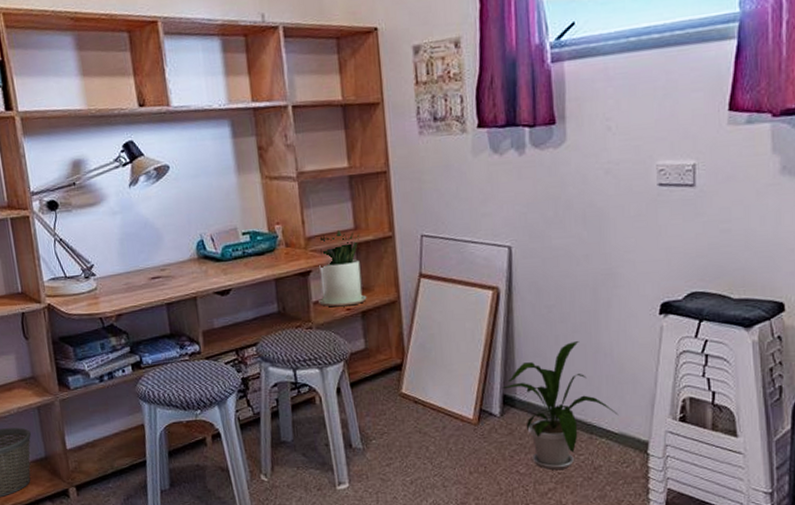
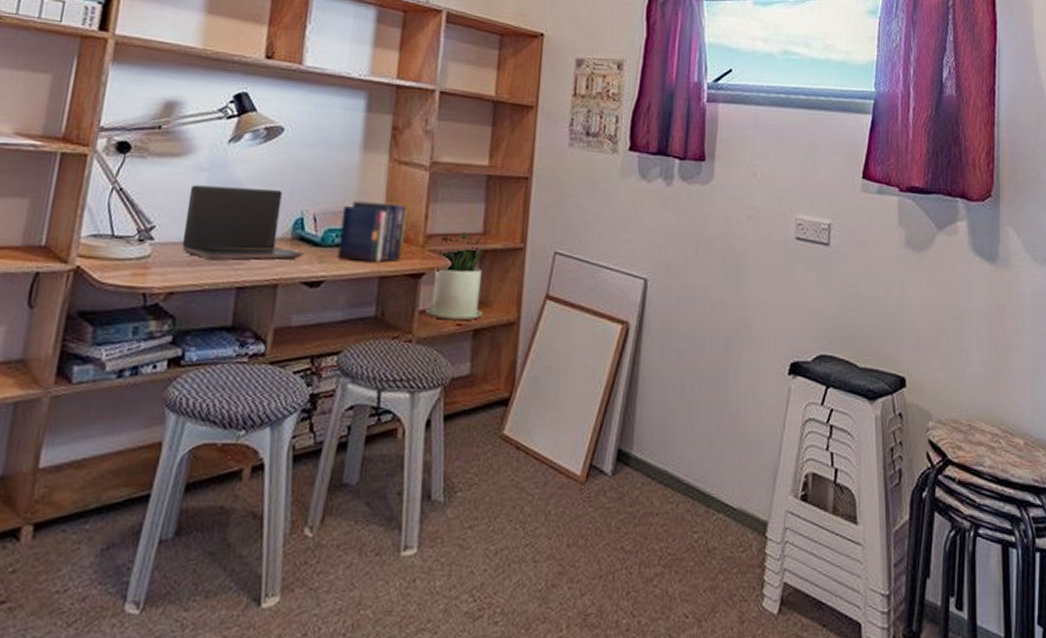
laptop computer: none [110,220,211,285] -> present [181,185,304,261]
books: none [232,215,291,269] -> present [336,200,408,263]
house plant: present [502,341,619,470] -> none [618,394,739,549]

